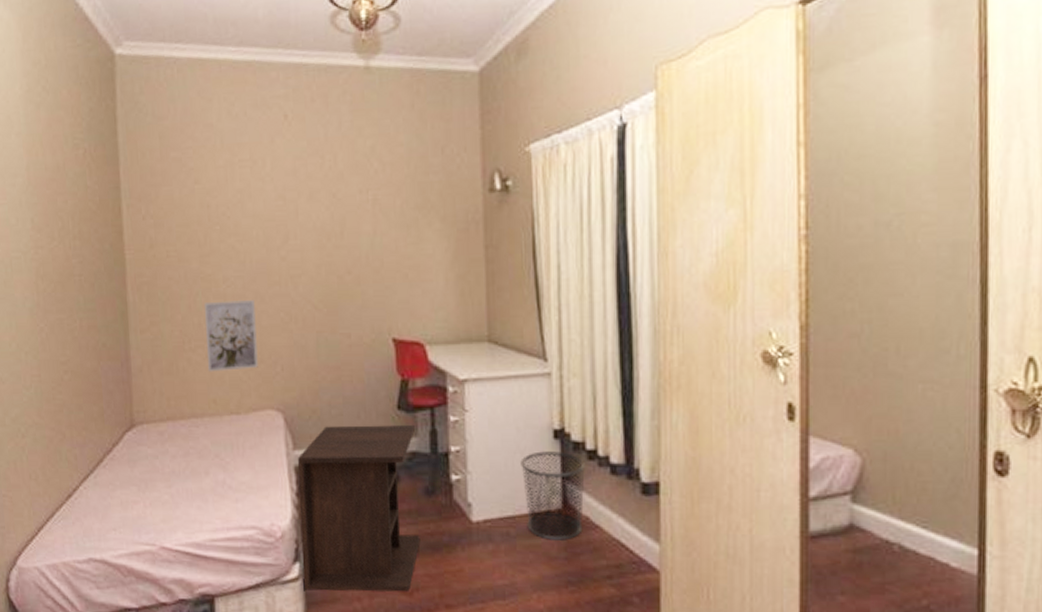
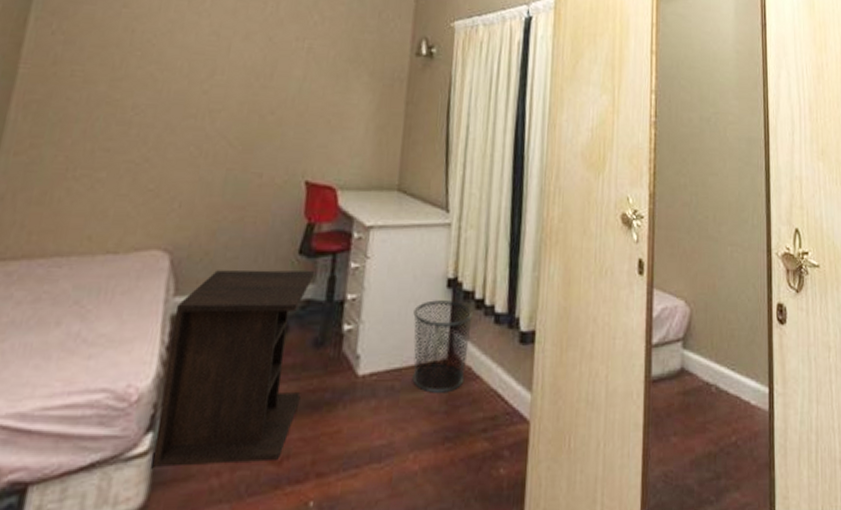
wall art: present [203,300,258,372] -> none [89,128,164,205]

